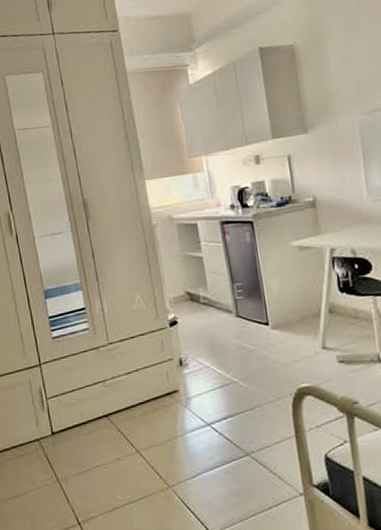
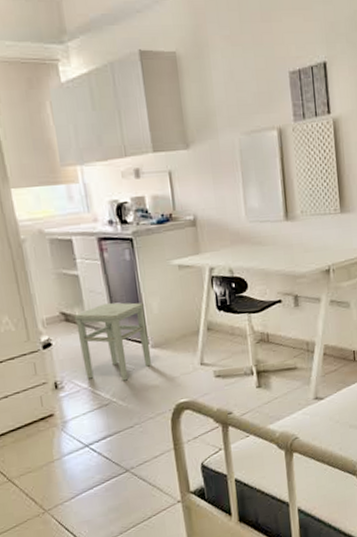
stool: none [198,283,271,362] -> present [73,302,151,381]

